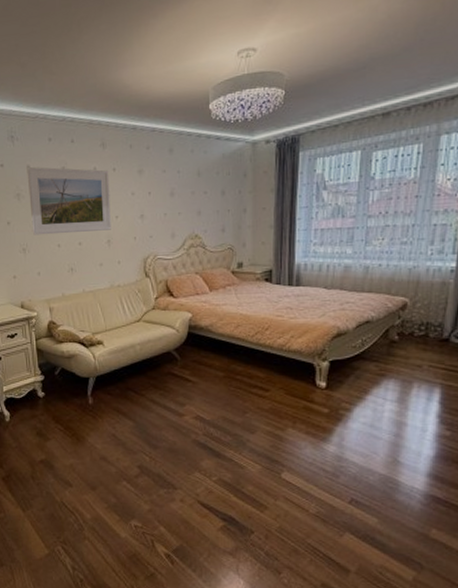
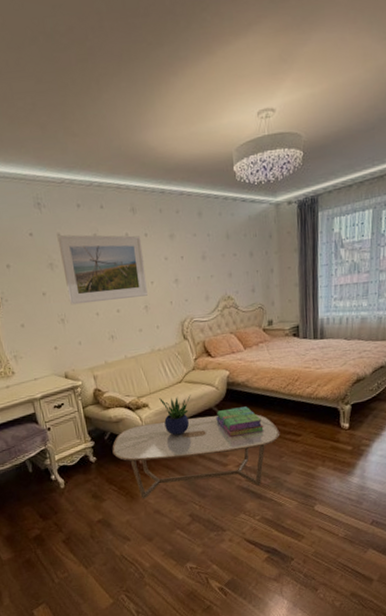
coffee table: none [62,359,244,443] -> present [112,414,279,499]
potted plant: none [115,335,149,377] -> present [159,395,191,435]
stack of books: none [174,353,227,386] -> present [216,406,264,438]

